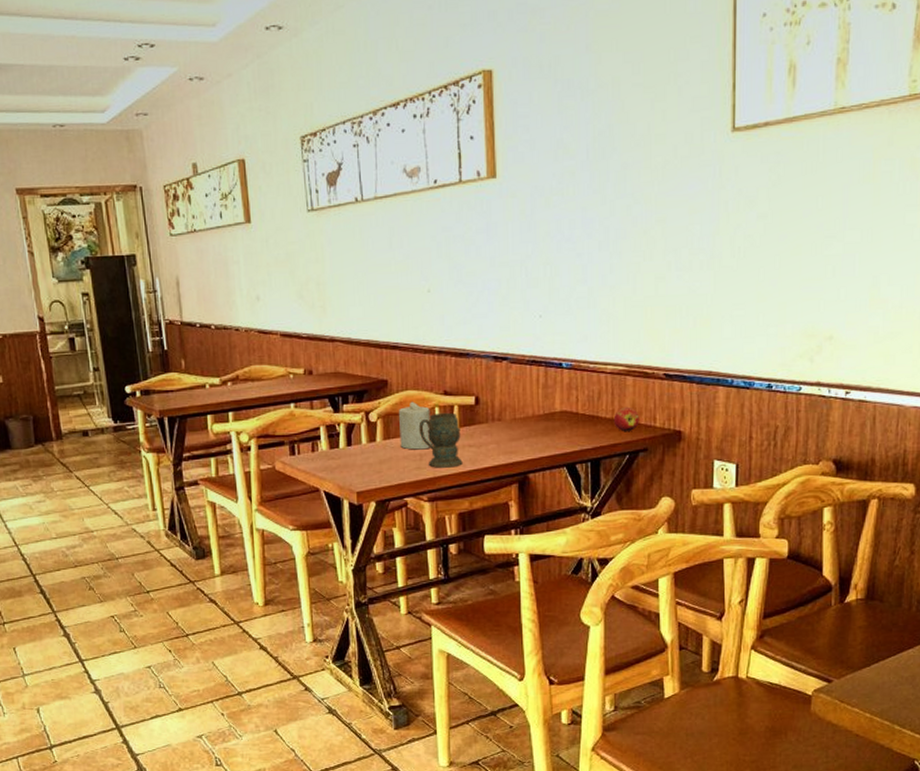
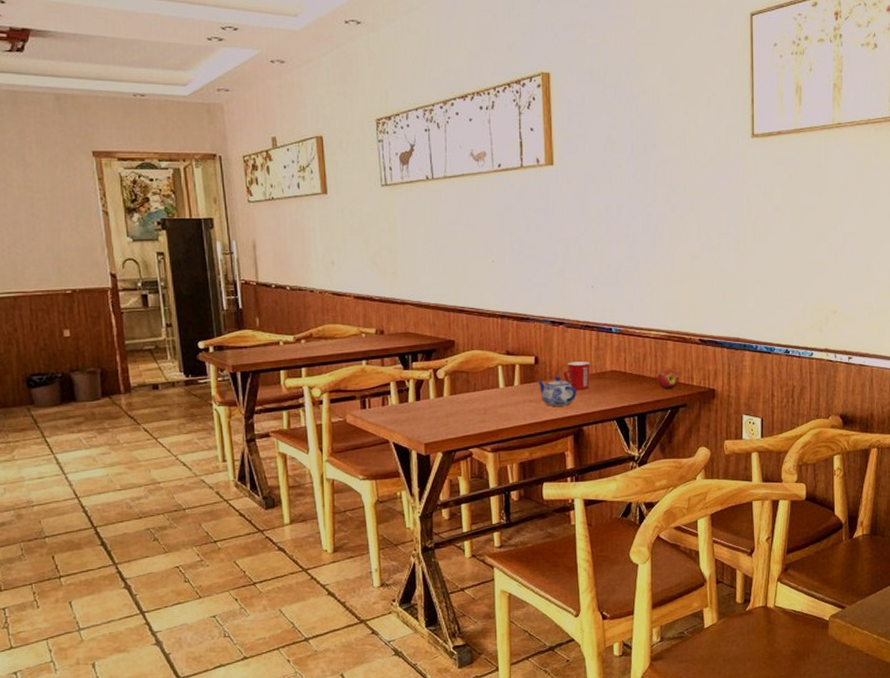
candle: present [399,401,433,450] -> none [465,360,496,405]
mug: present [418,412,463,468] -> none [483,370,523,421]
teapot: none [478,419,522,452] -> present [537,377,577,406]
mug: none [506,401,538,433] -> present [563,362,591,390]

